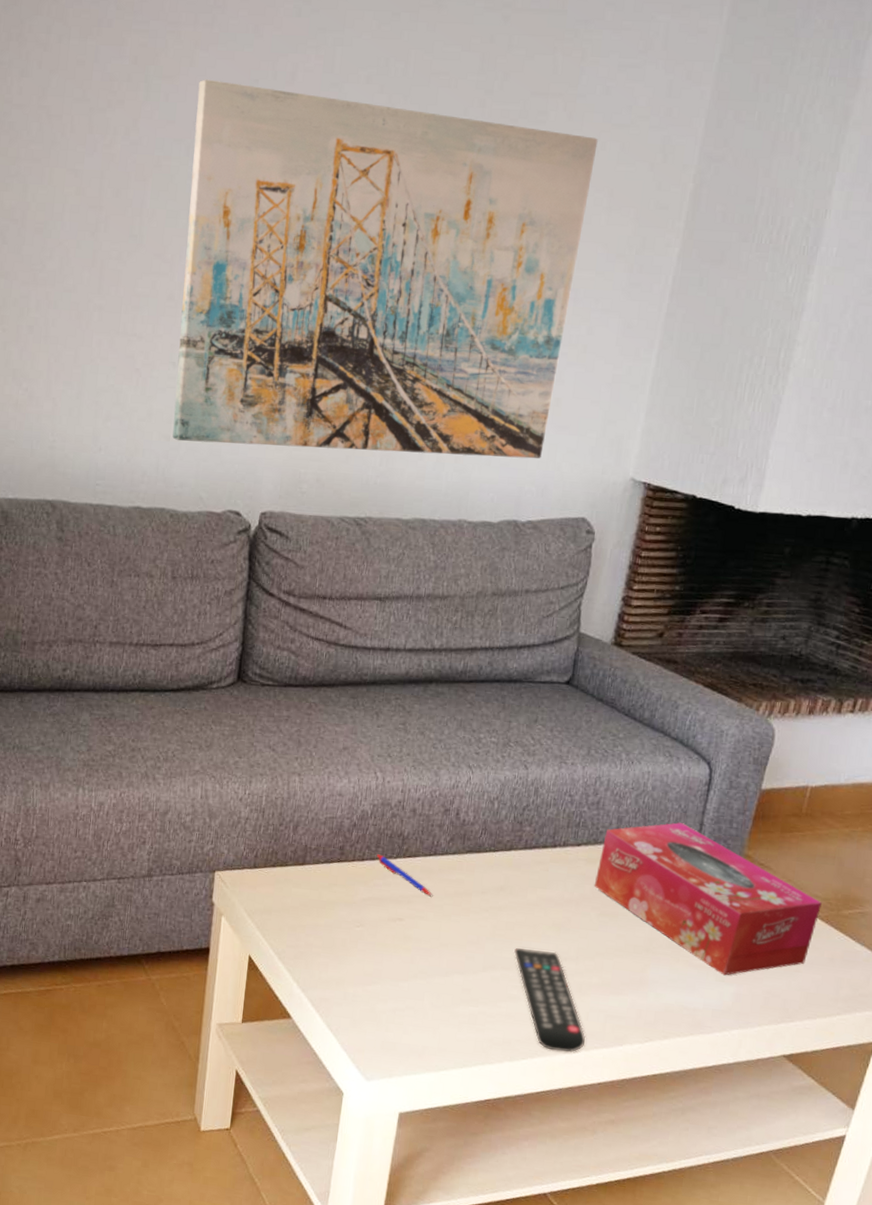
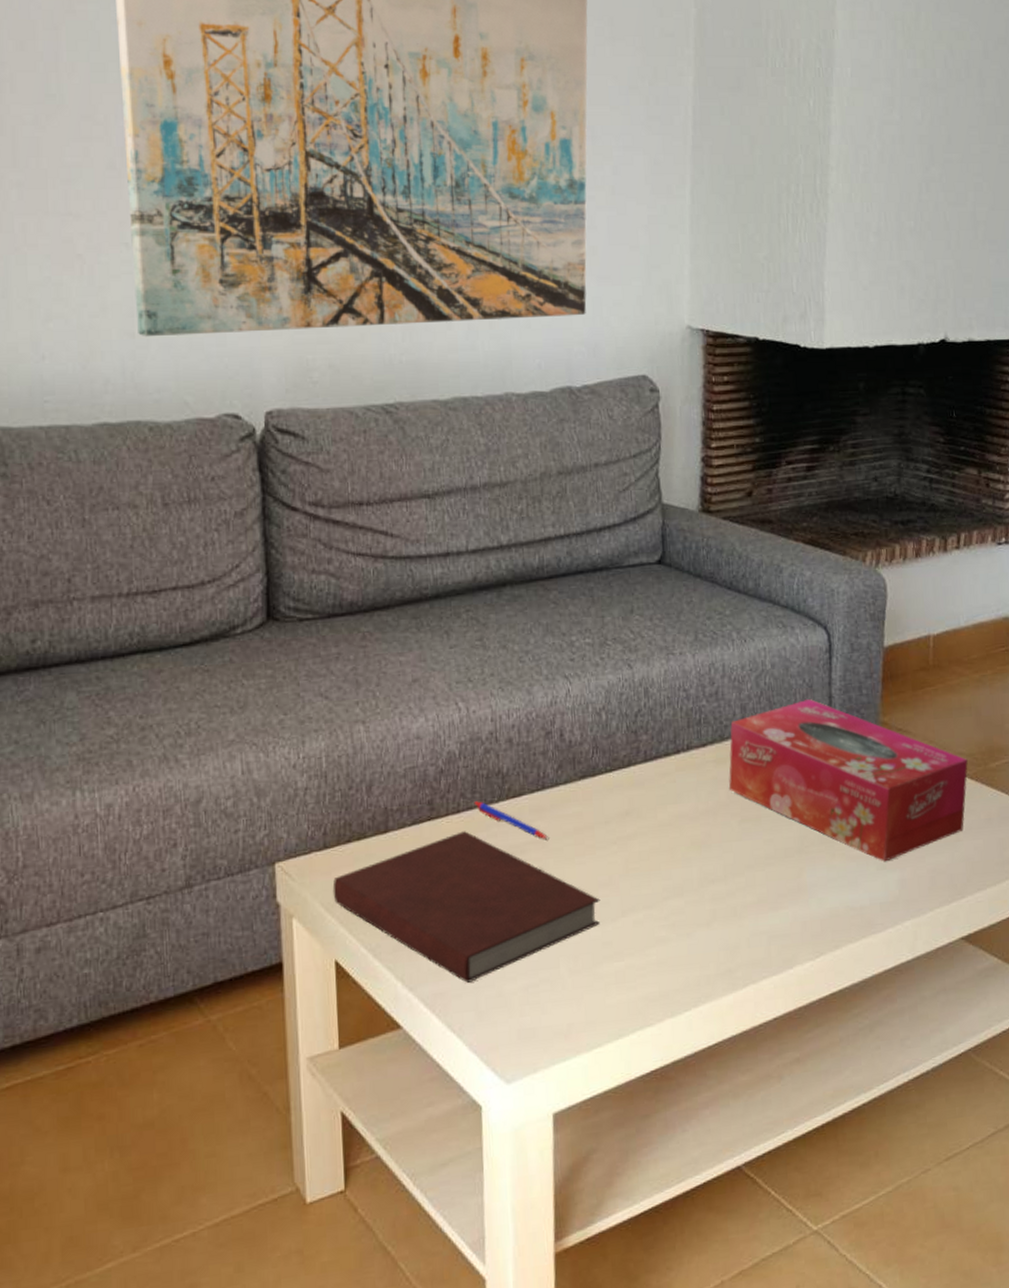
notebook: none [255,876,467,996] -> present [332,831,601,983]
remote control: present [514,948,586,1053] -> none [654,875,752,993]

